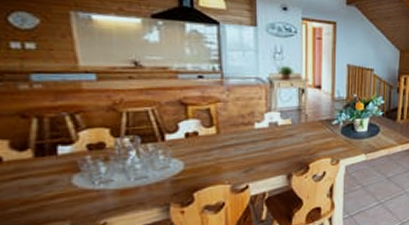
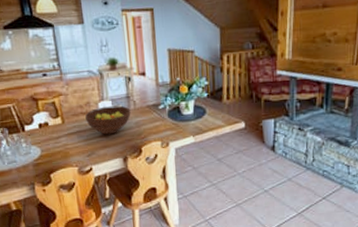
fruit bowl: none [247,118,301,149] -> present [85,105,131,135]

